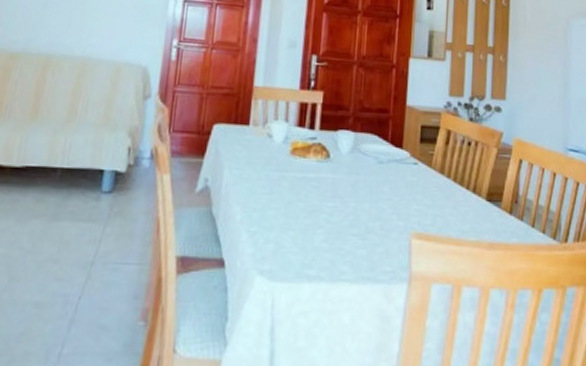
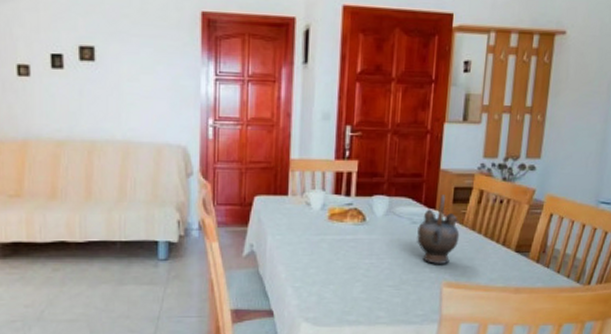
teapot: none [383,133,428,211] -> present [417,195,460,264]

